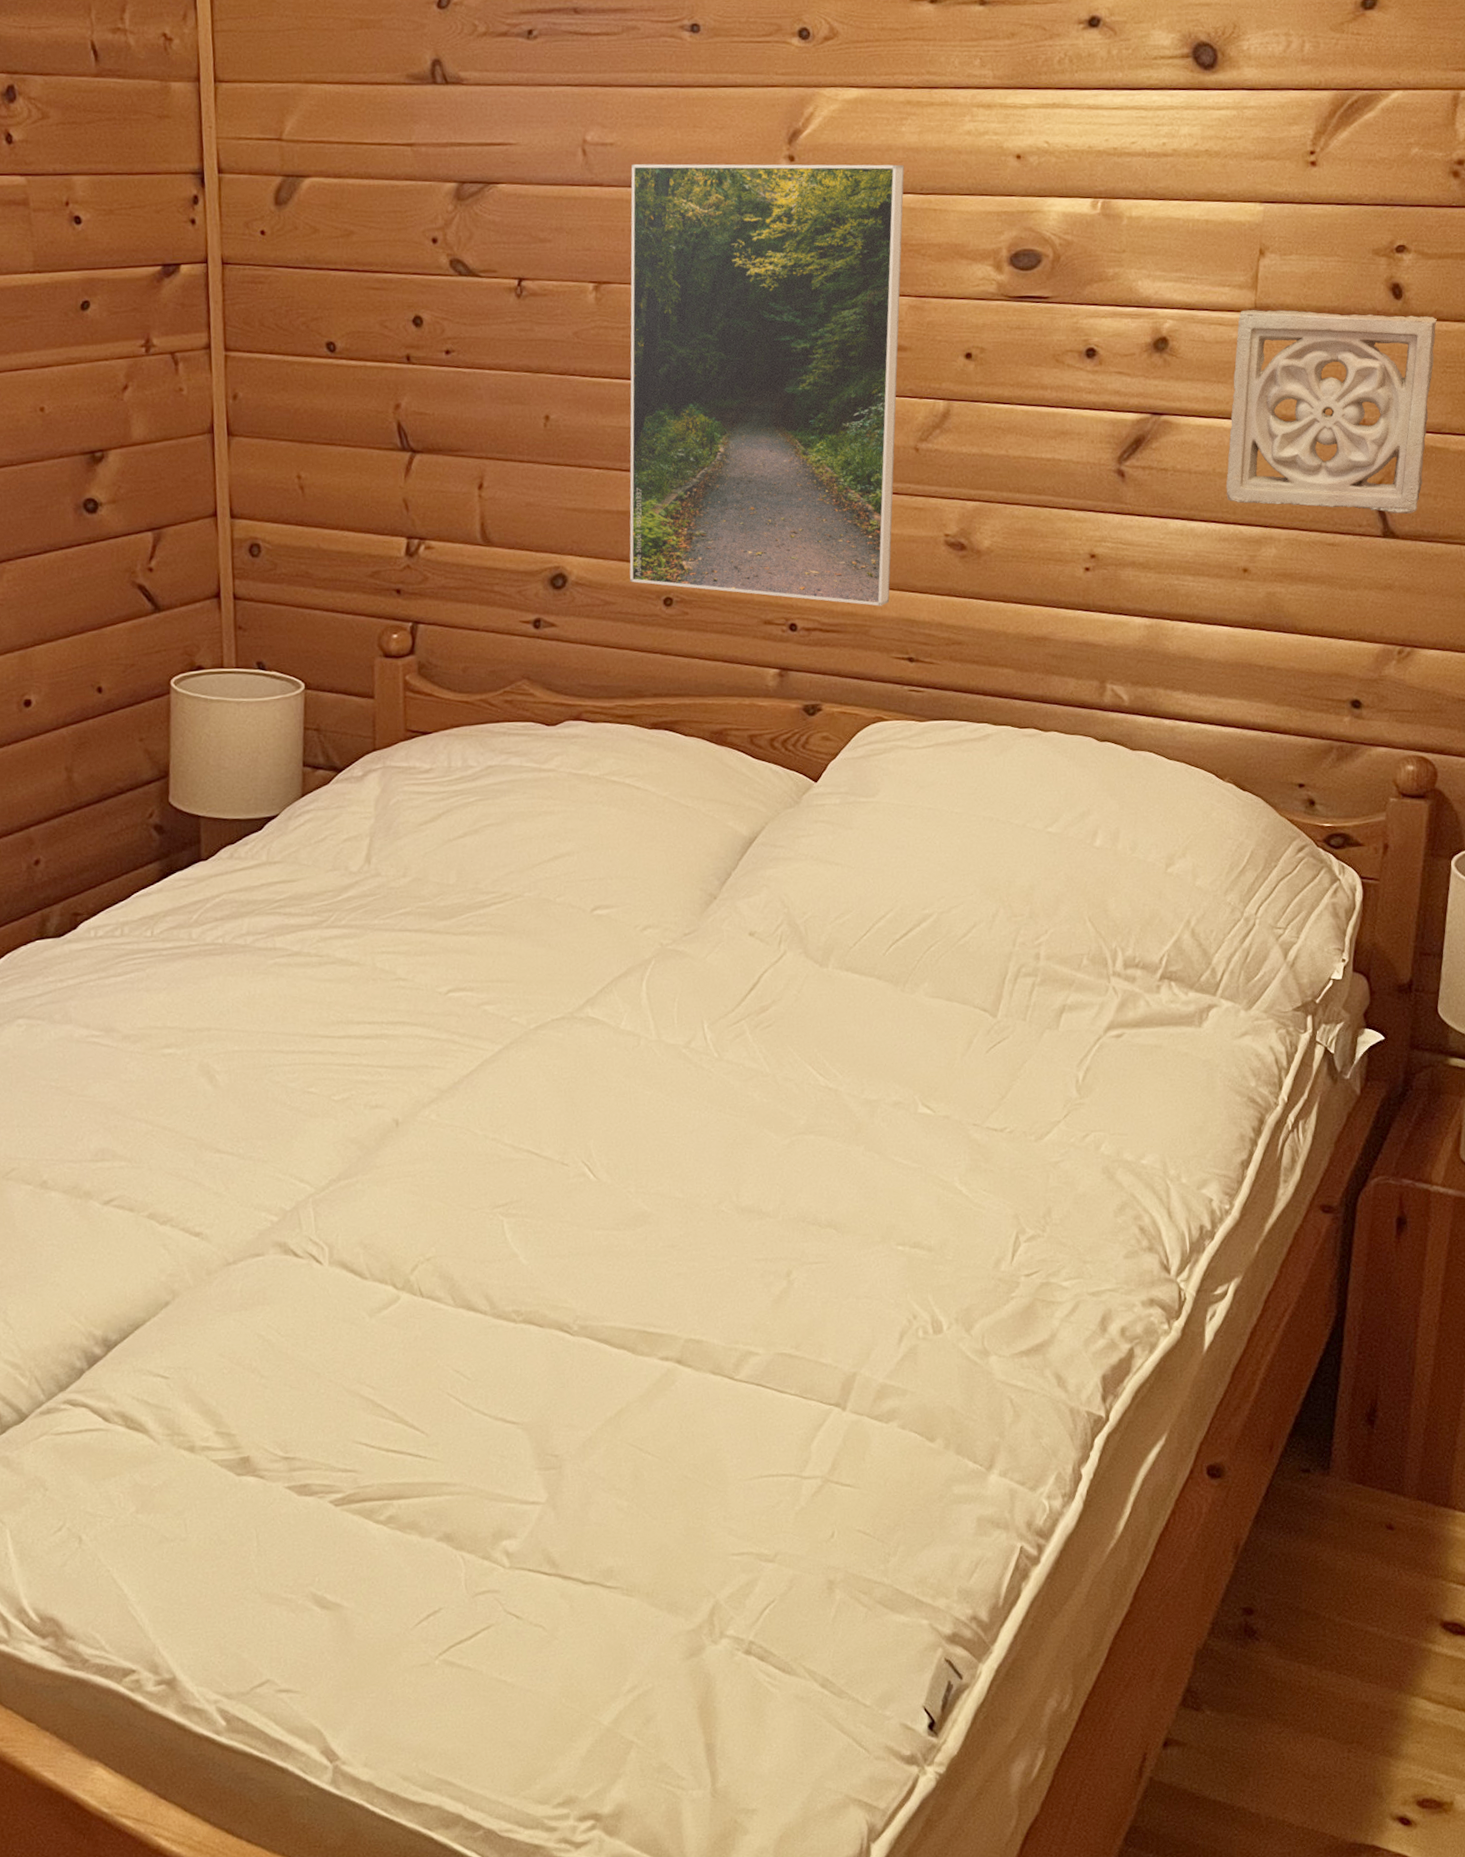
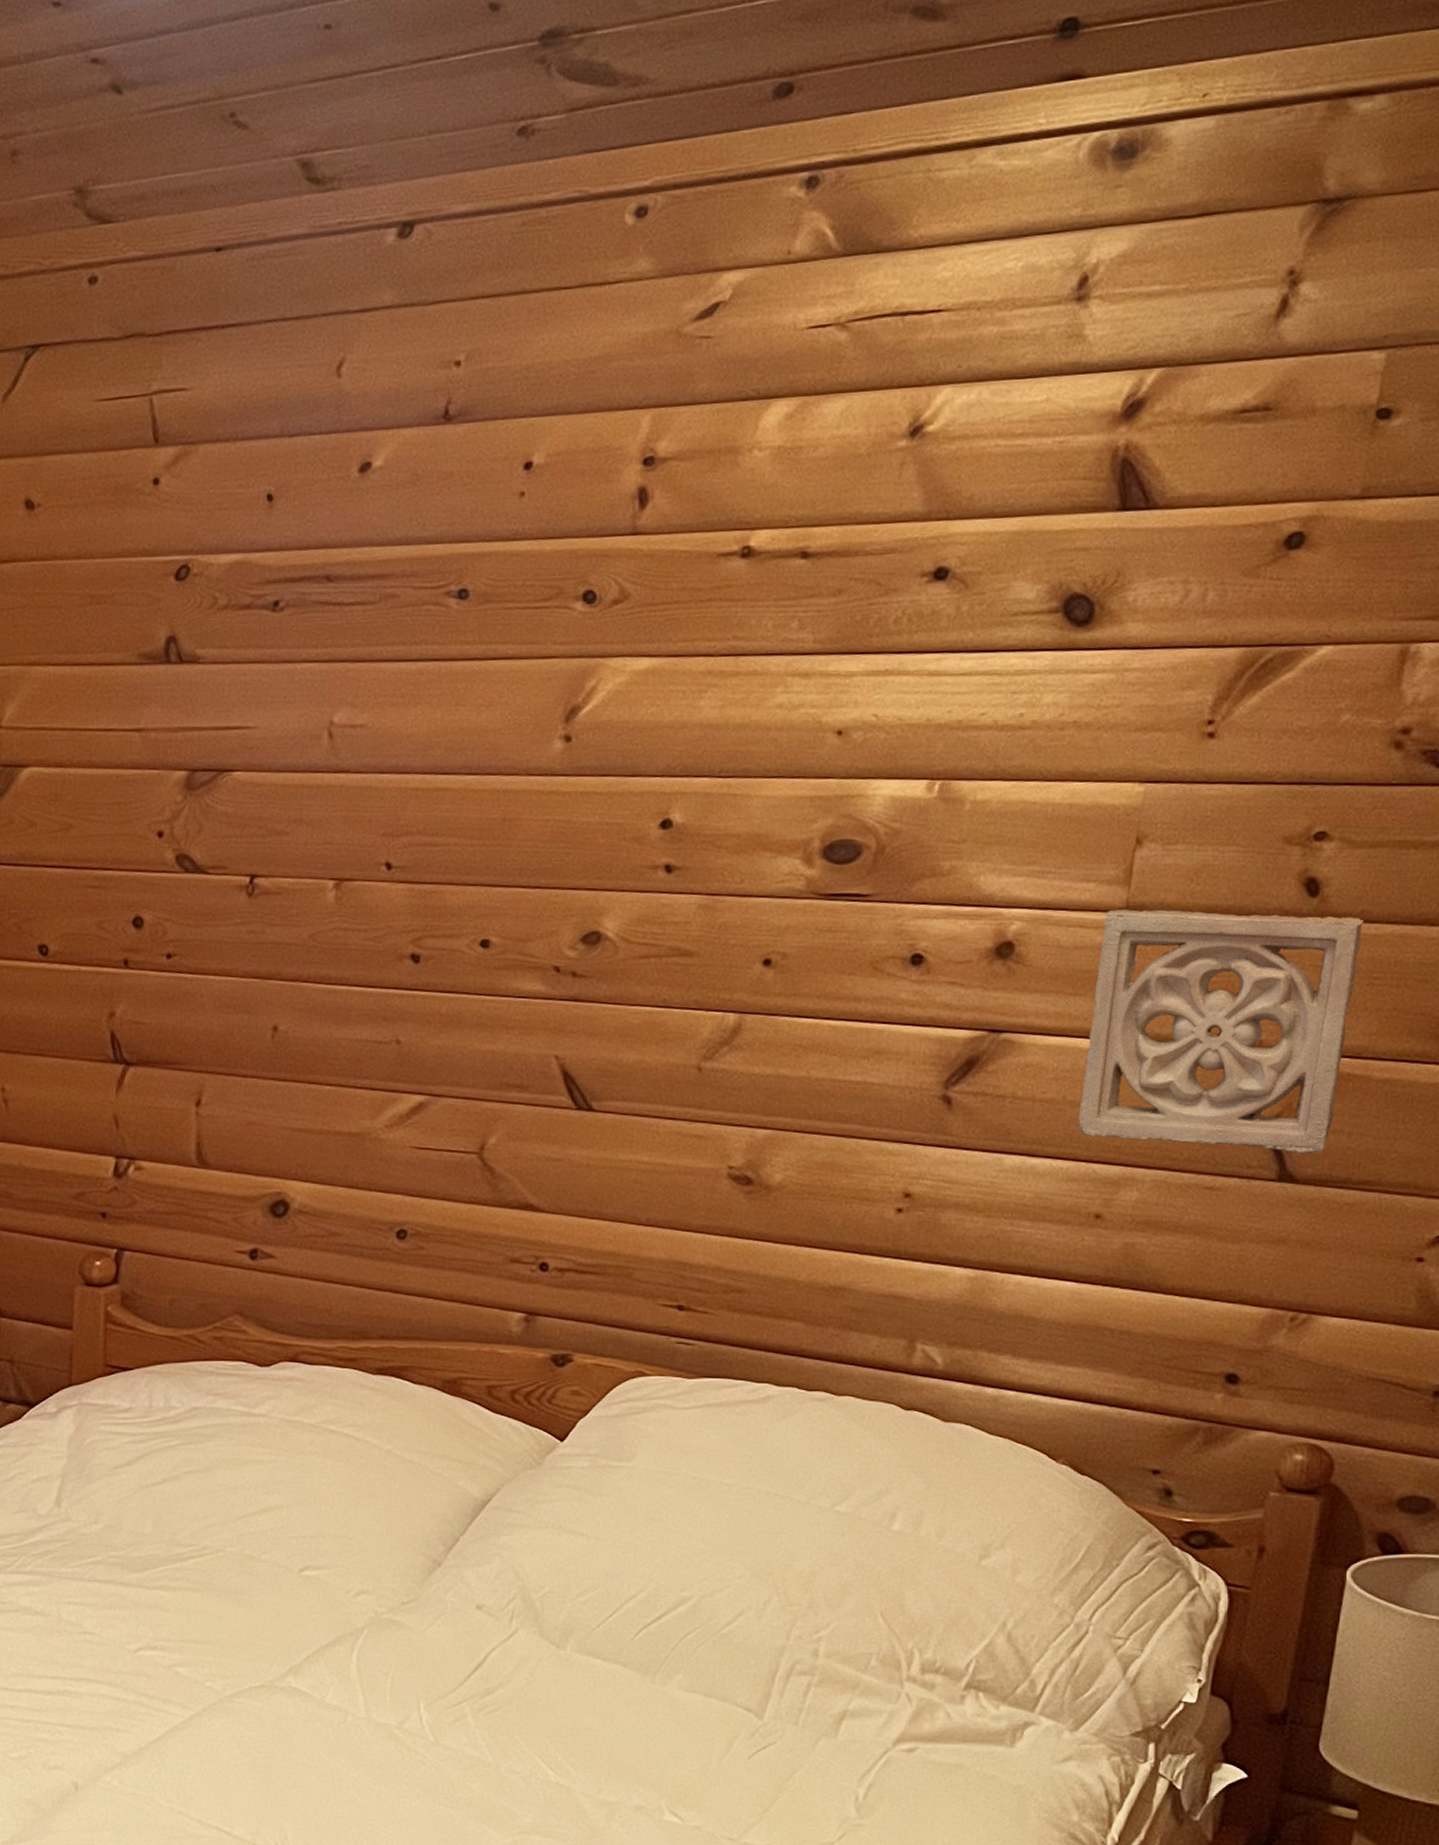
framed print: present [629,163,905,606] -> none [360,743,701,1246]

